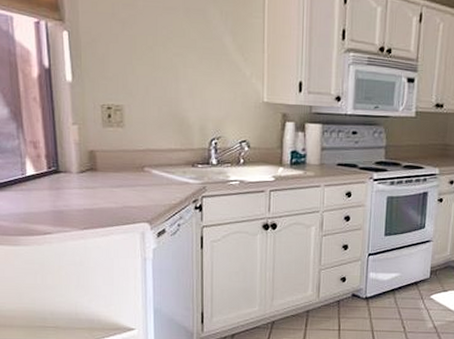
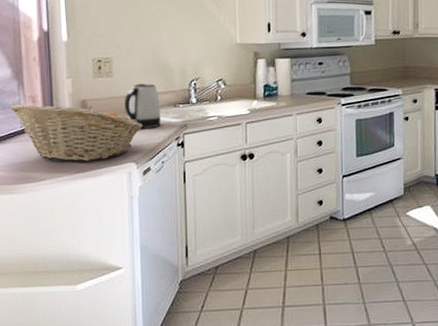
fruit basket: none [9,149,157,218] -> present [10,104,143,161]
kettle: none [138,137,178,188] -> present [125,83,162,129]

